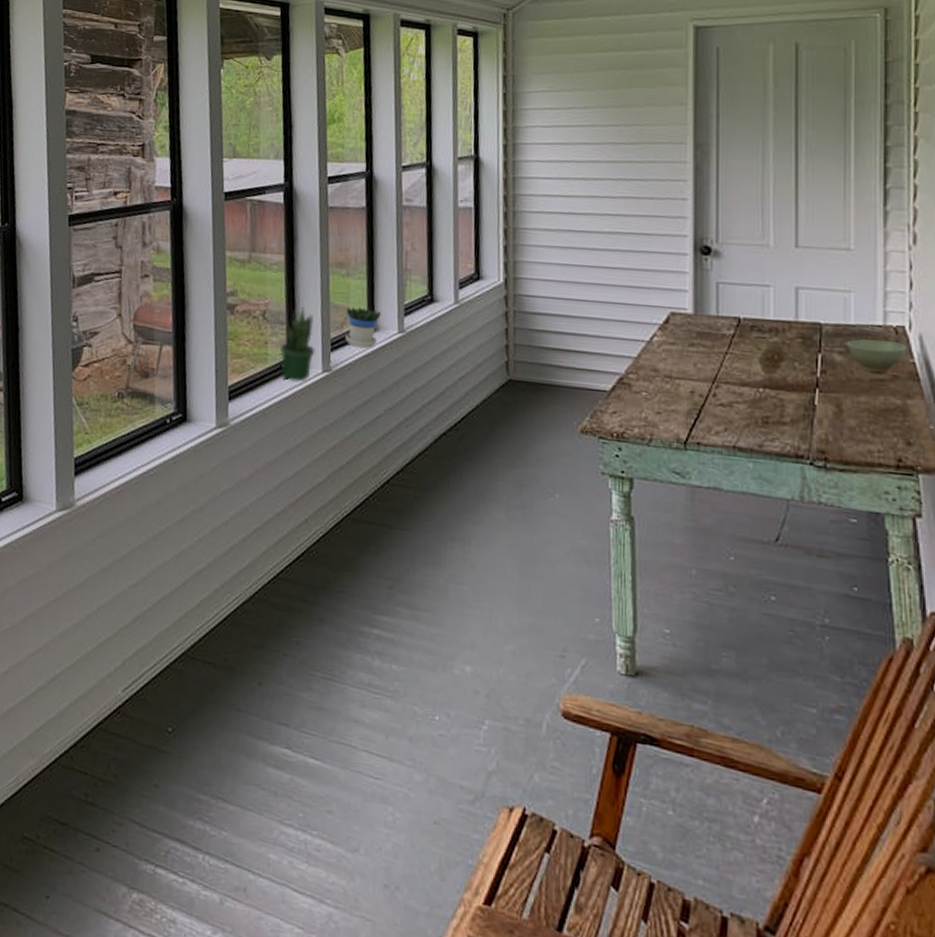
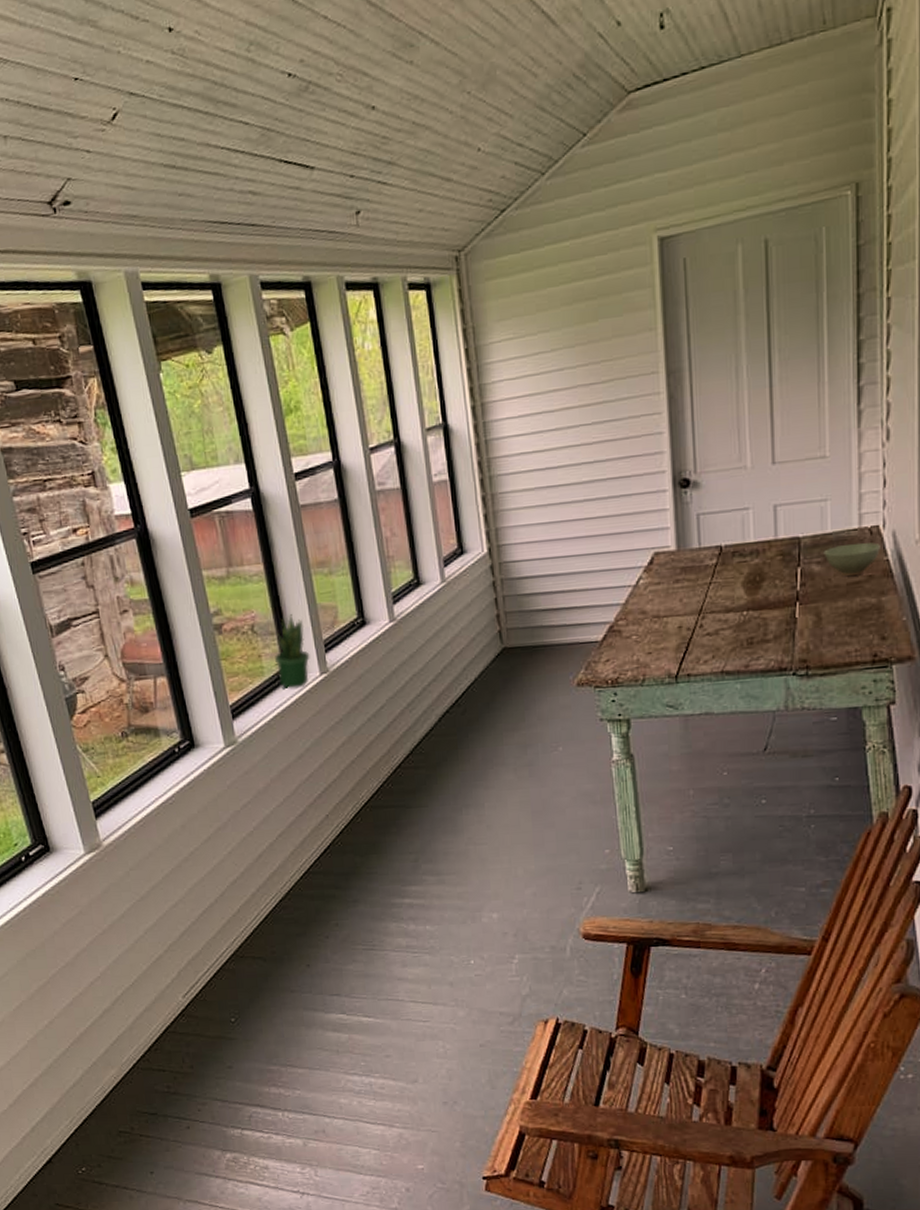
flowerpot: present [345,307,381,349] -> none [334,602,370,645]

